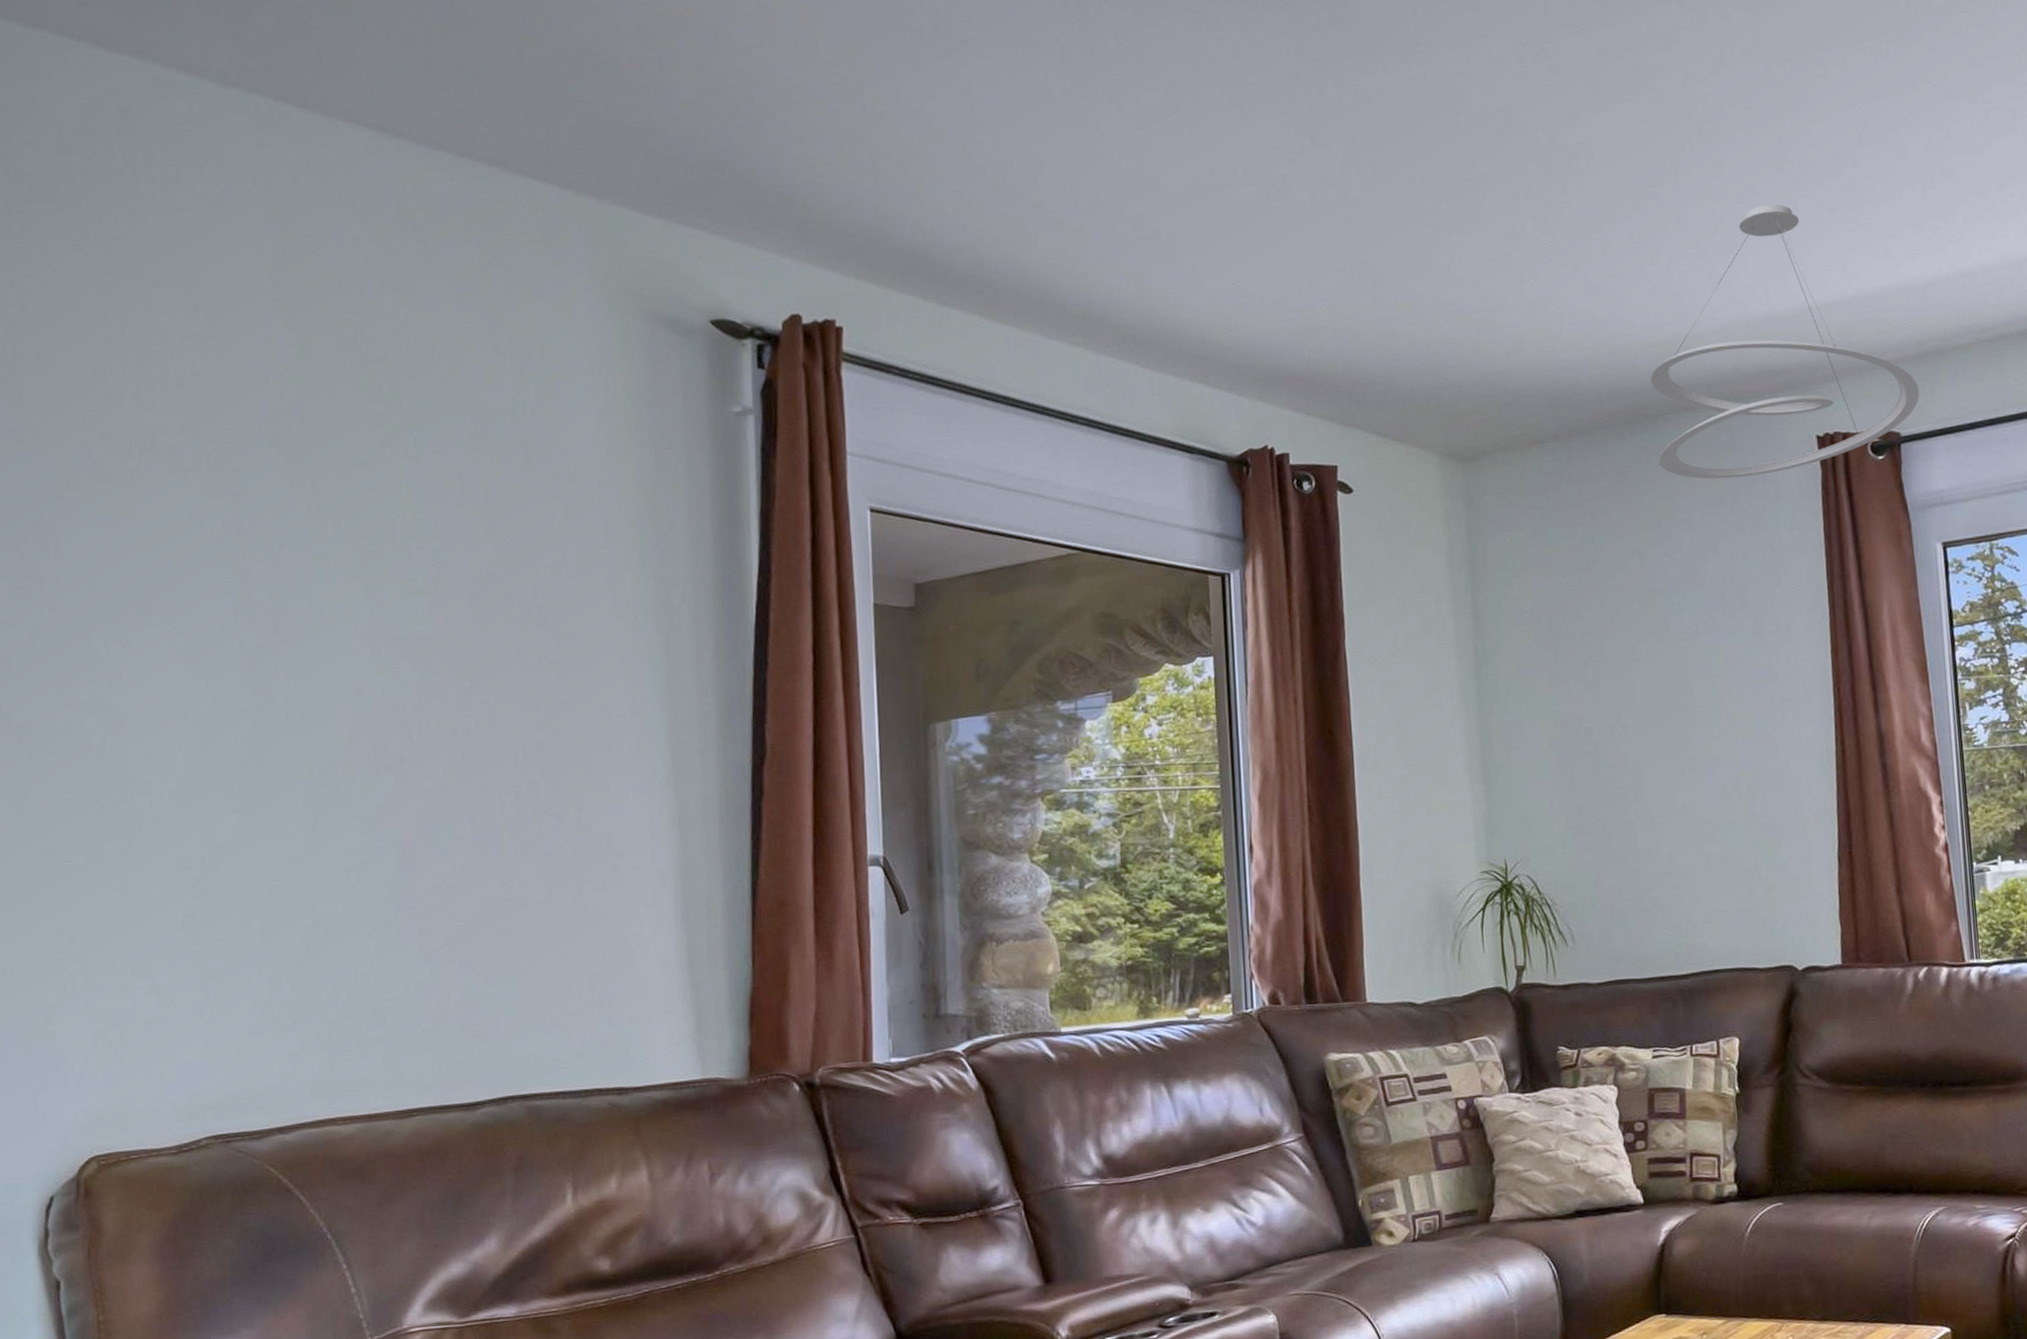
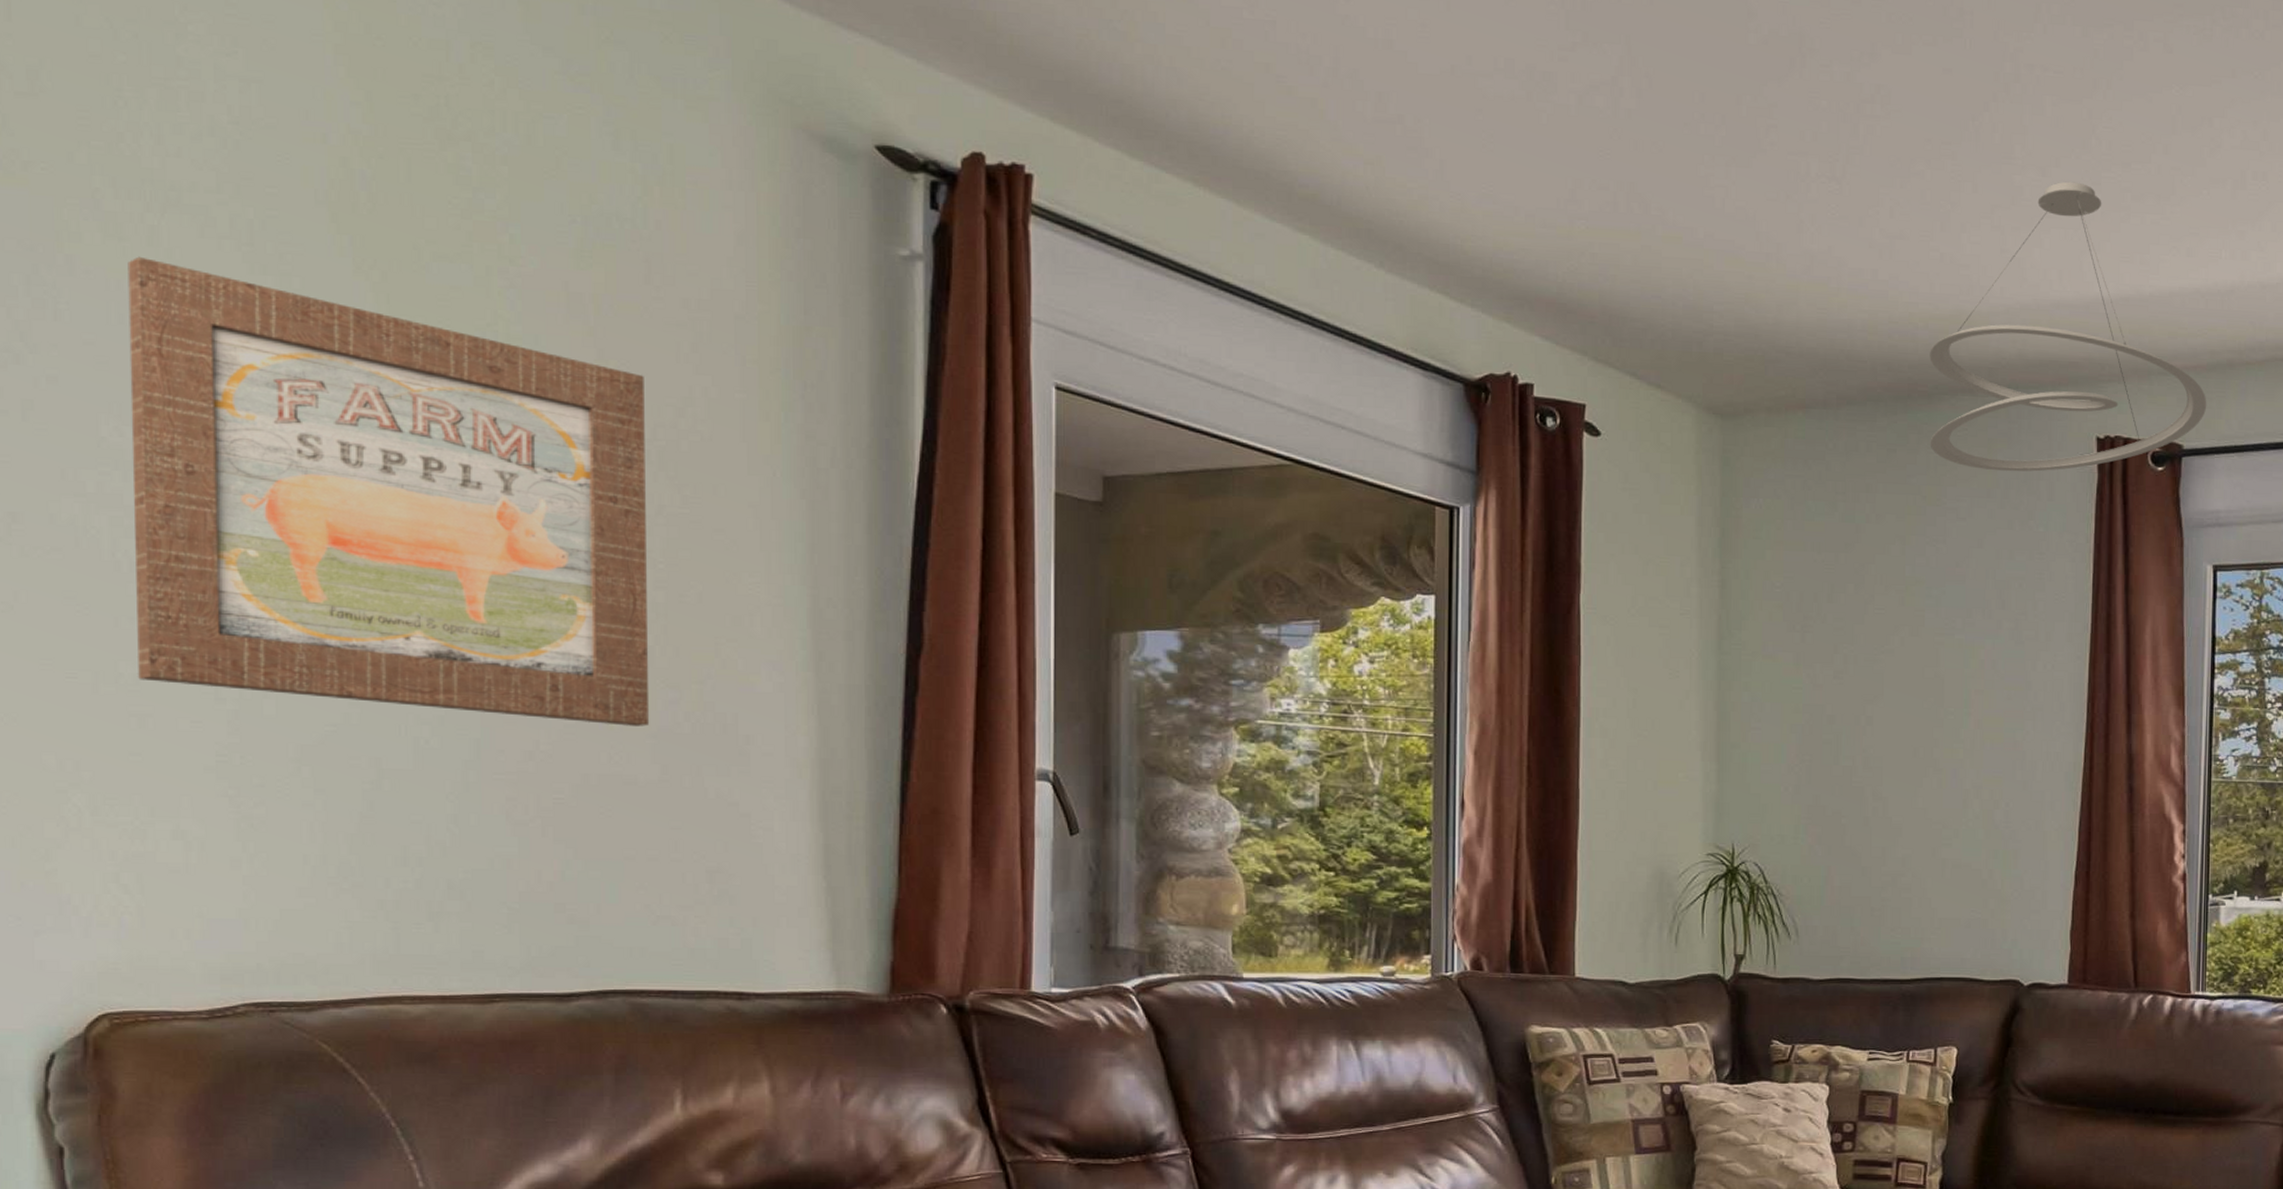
wall art: none [113,495,537,858] -> present [127,256,650,726]

